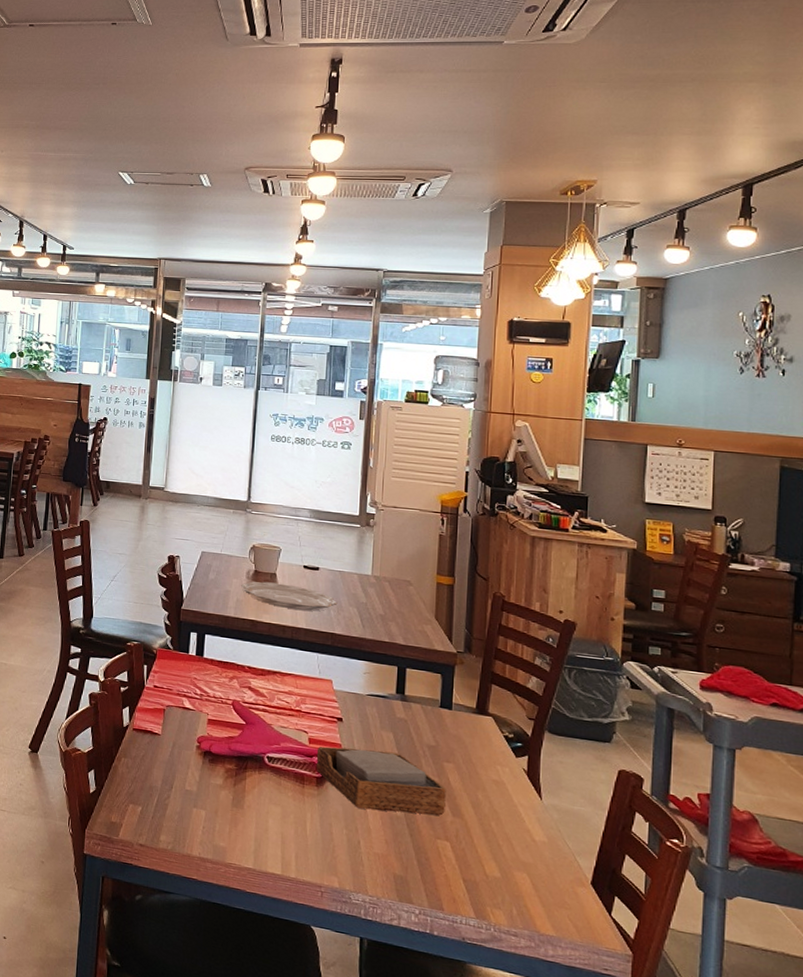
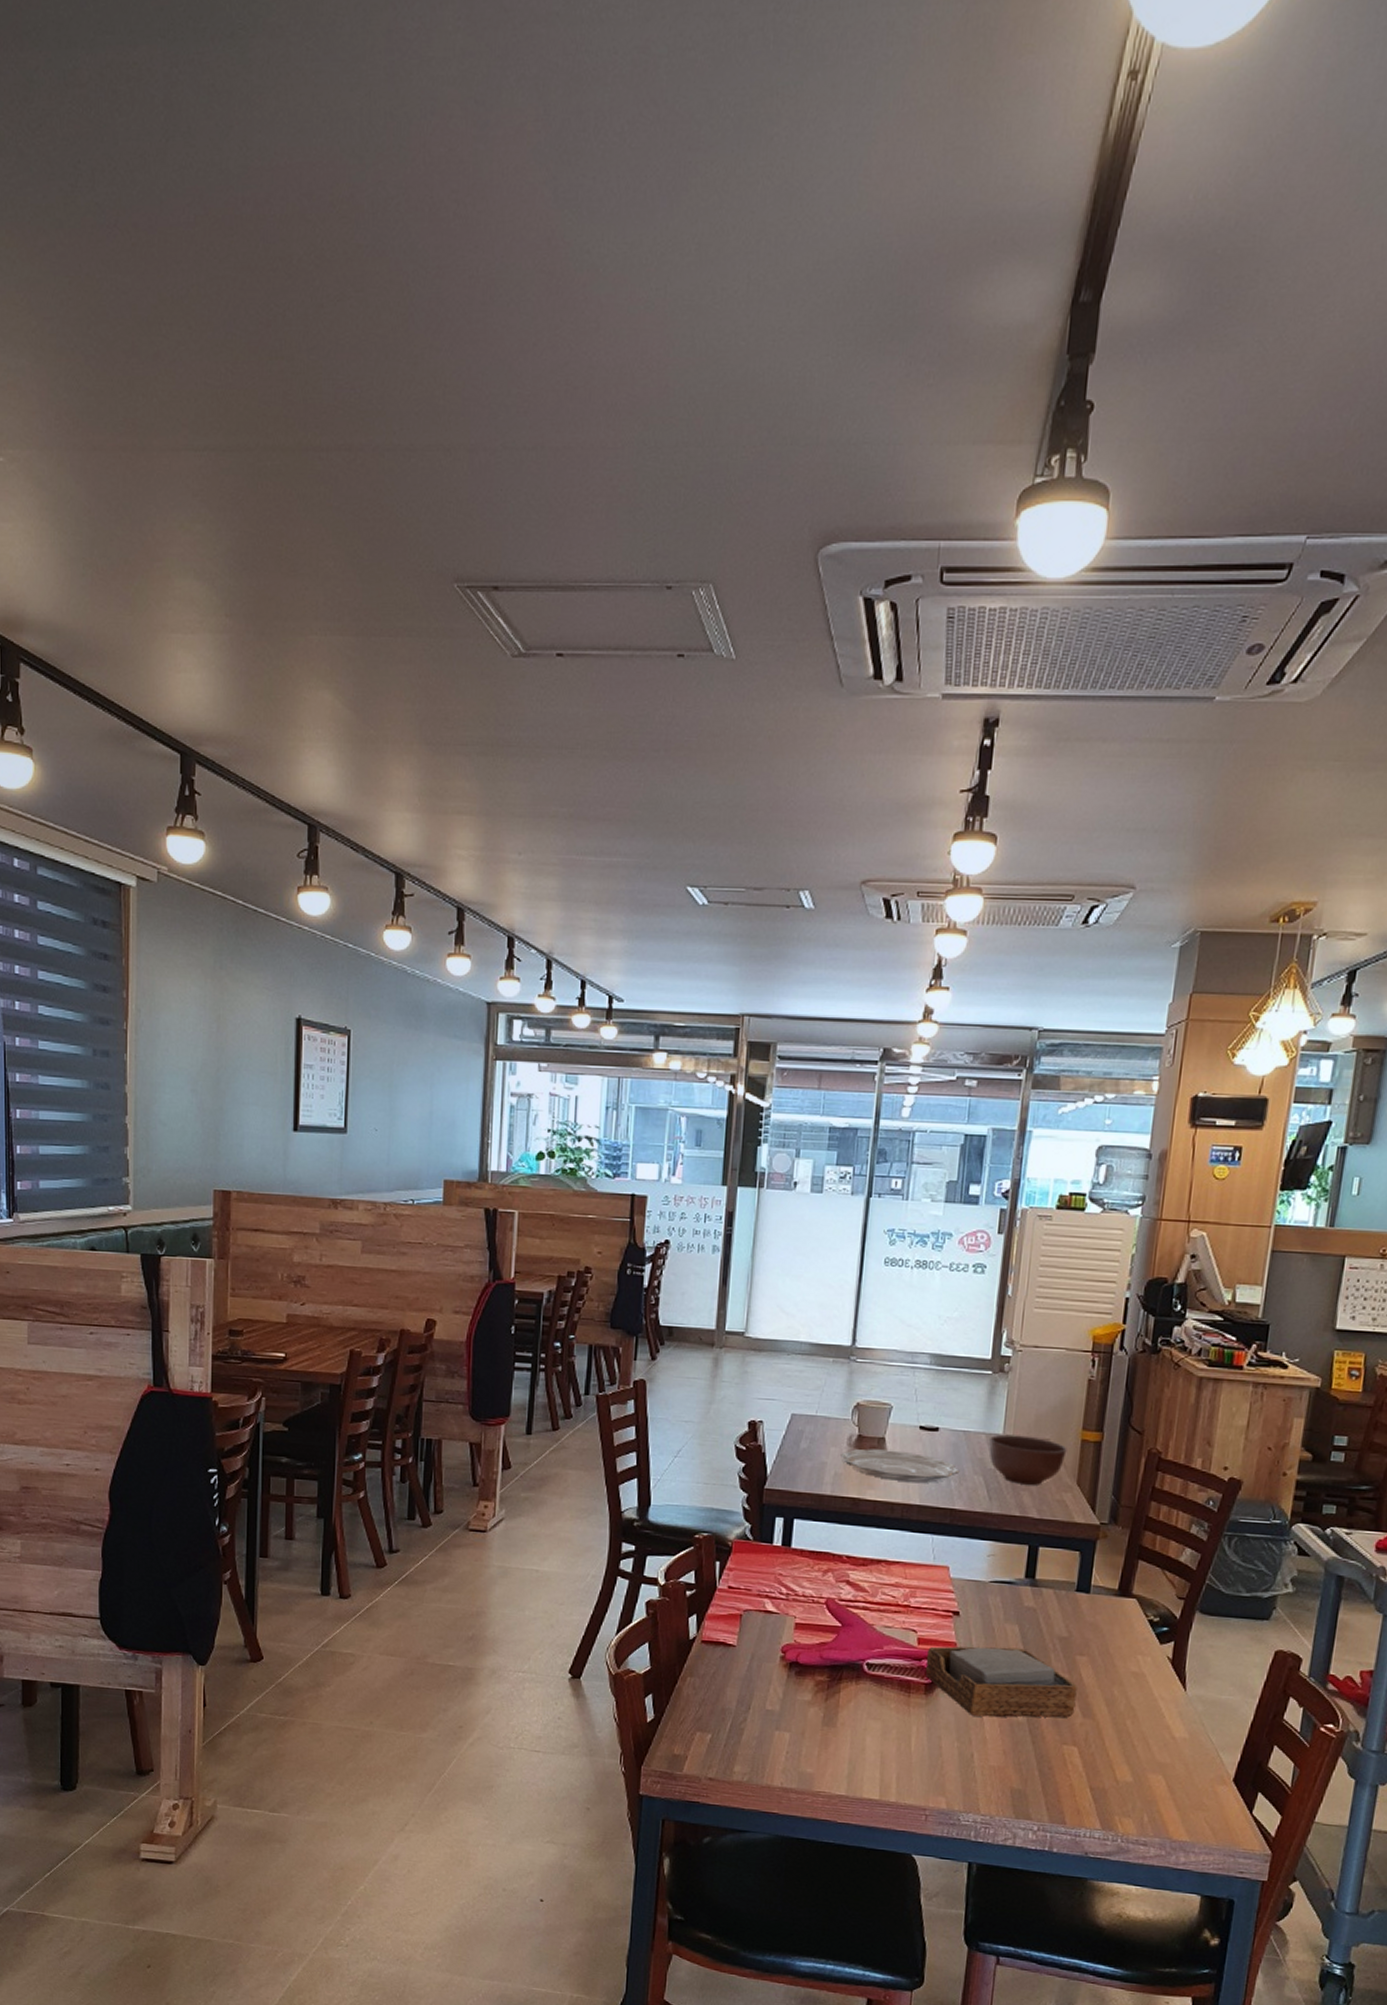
bowl: none [360,575,425,618] -> present [989,1434,1067,1485]

